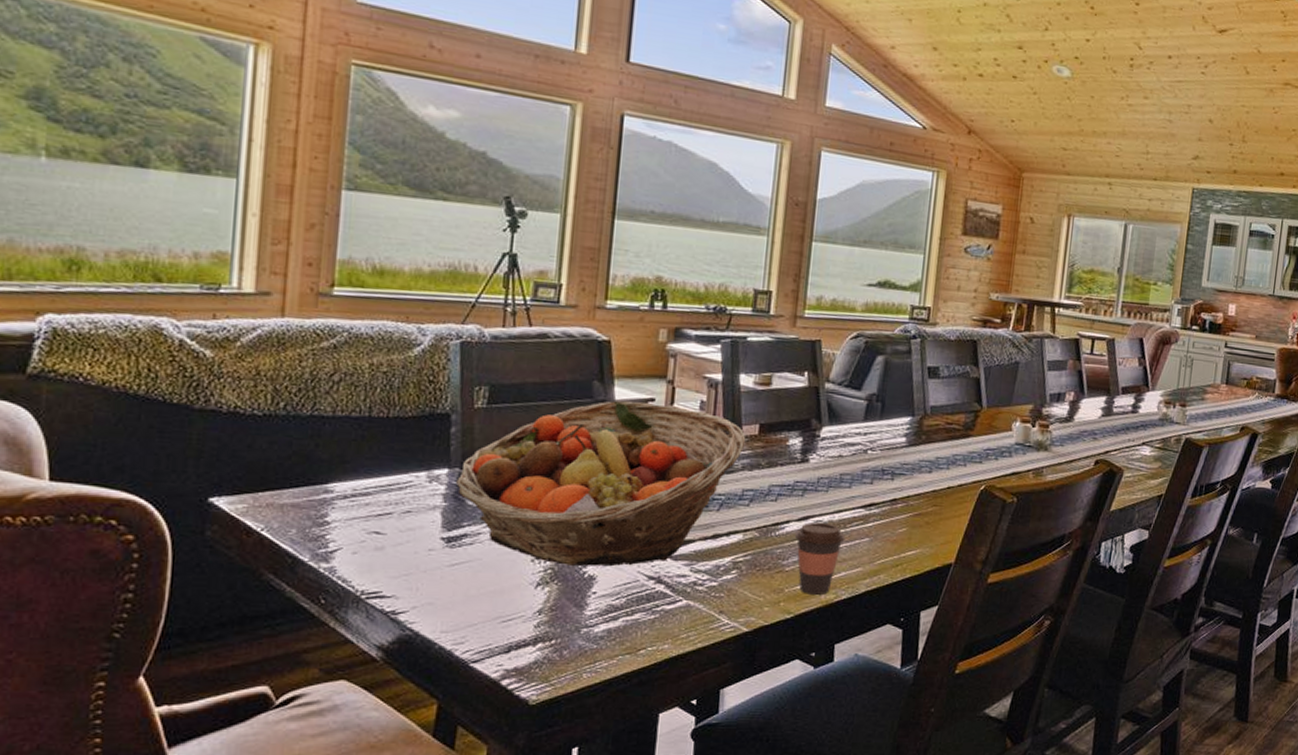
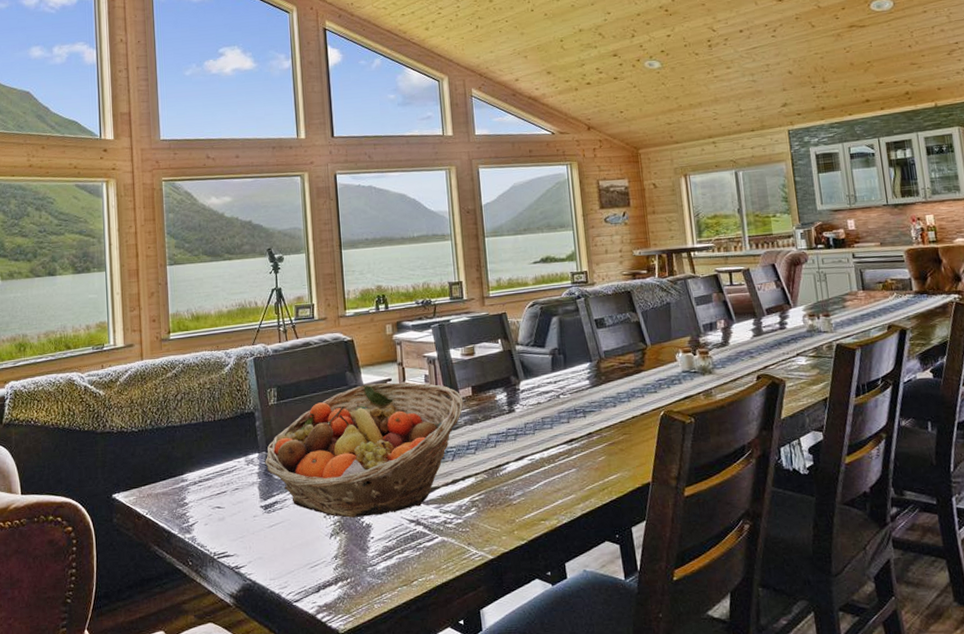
coffee cup: present [794,521,846,595] -> none [515,459,556,522]

